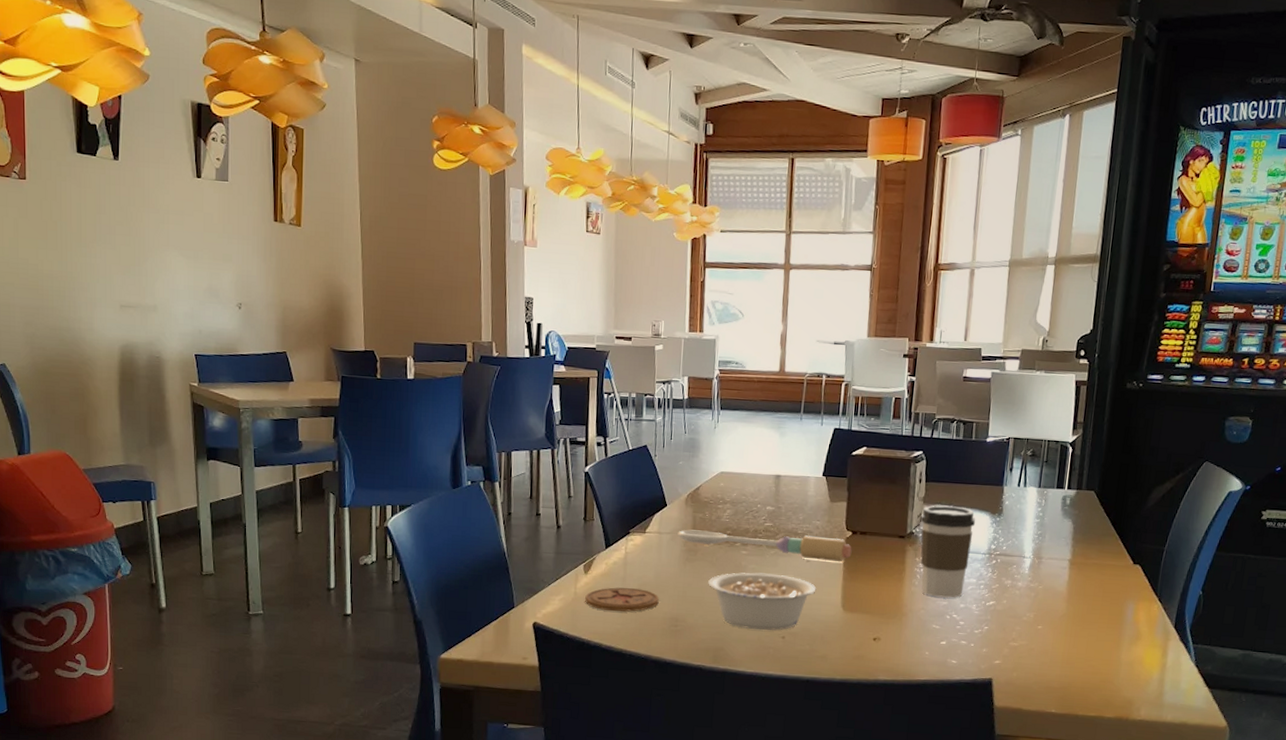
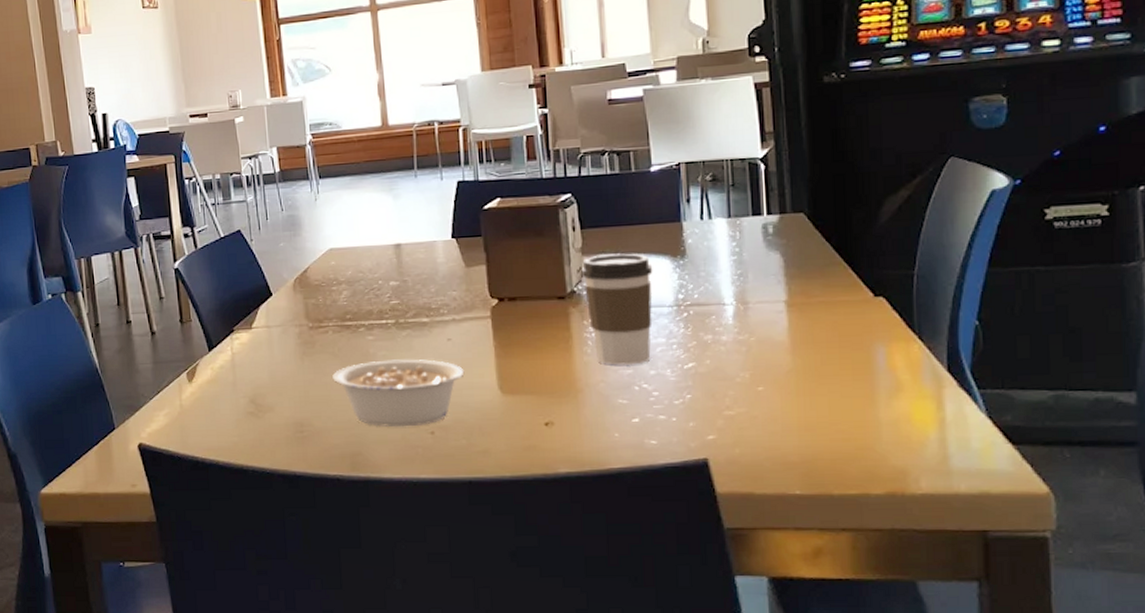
coaster: present [585,587,659,612] -> none [193,393,278,423]
spoon: present [677,529,852,563] -> none [289,309,502,337]

